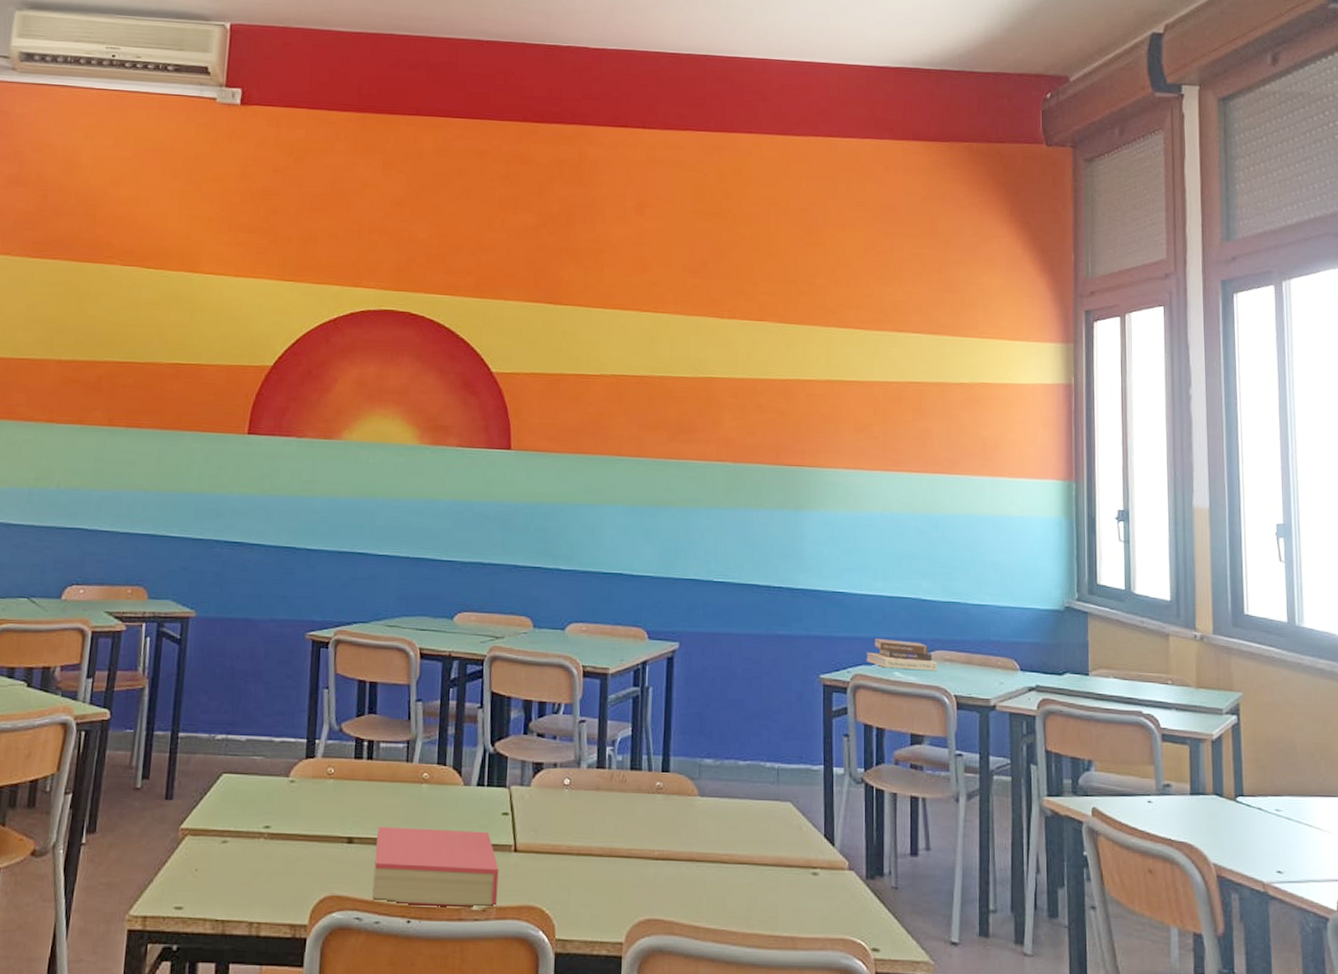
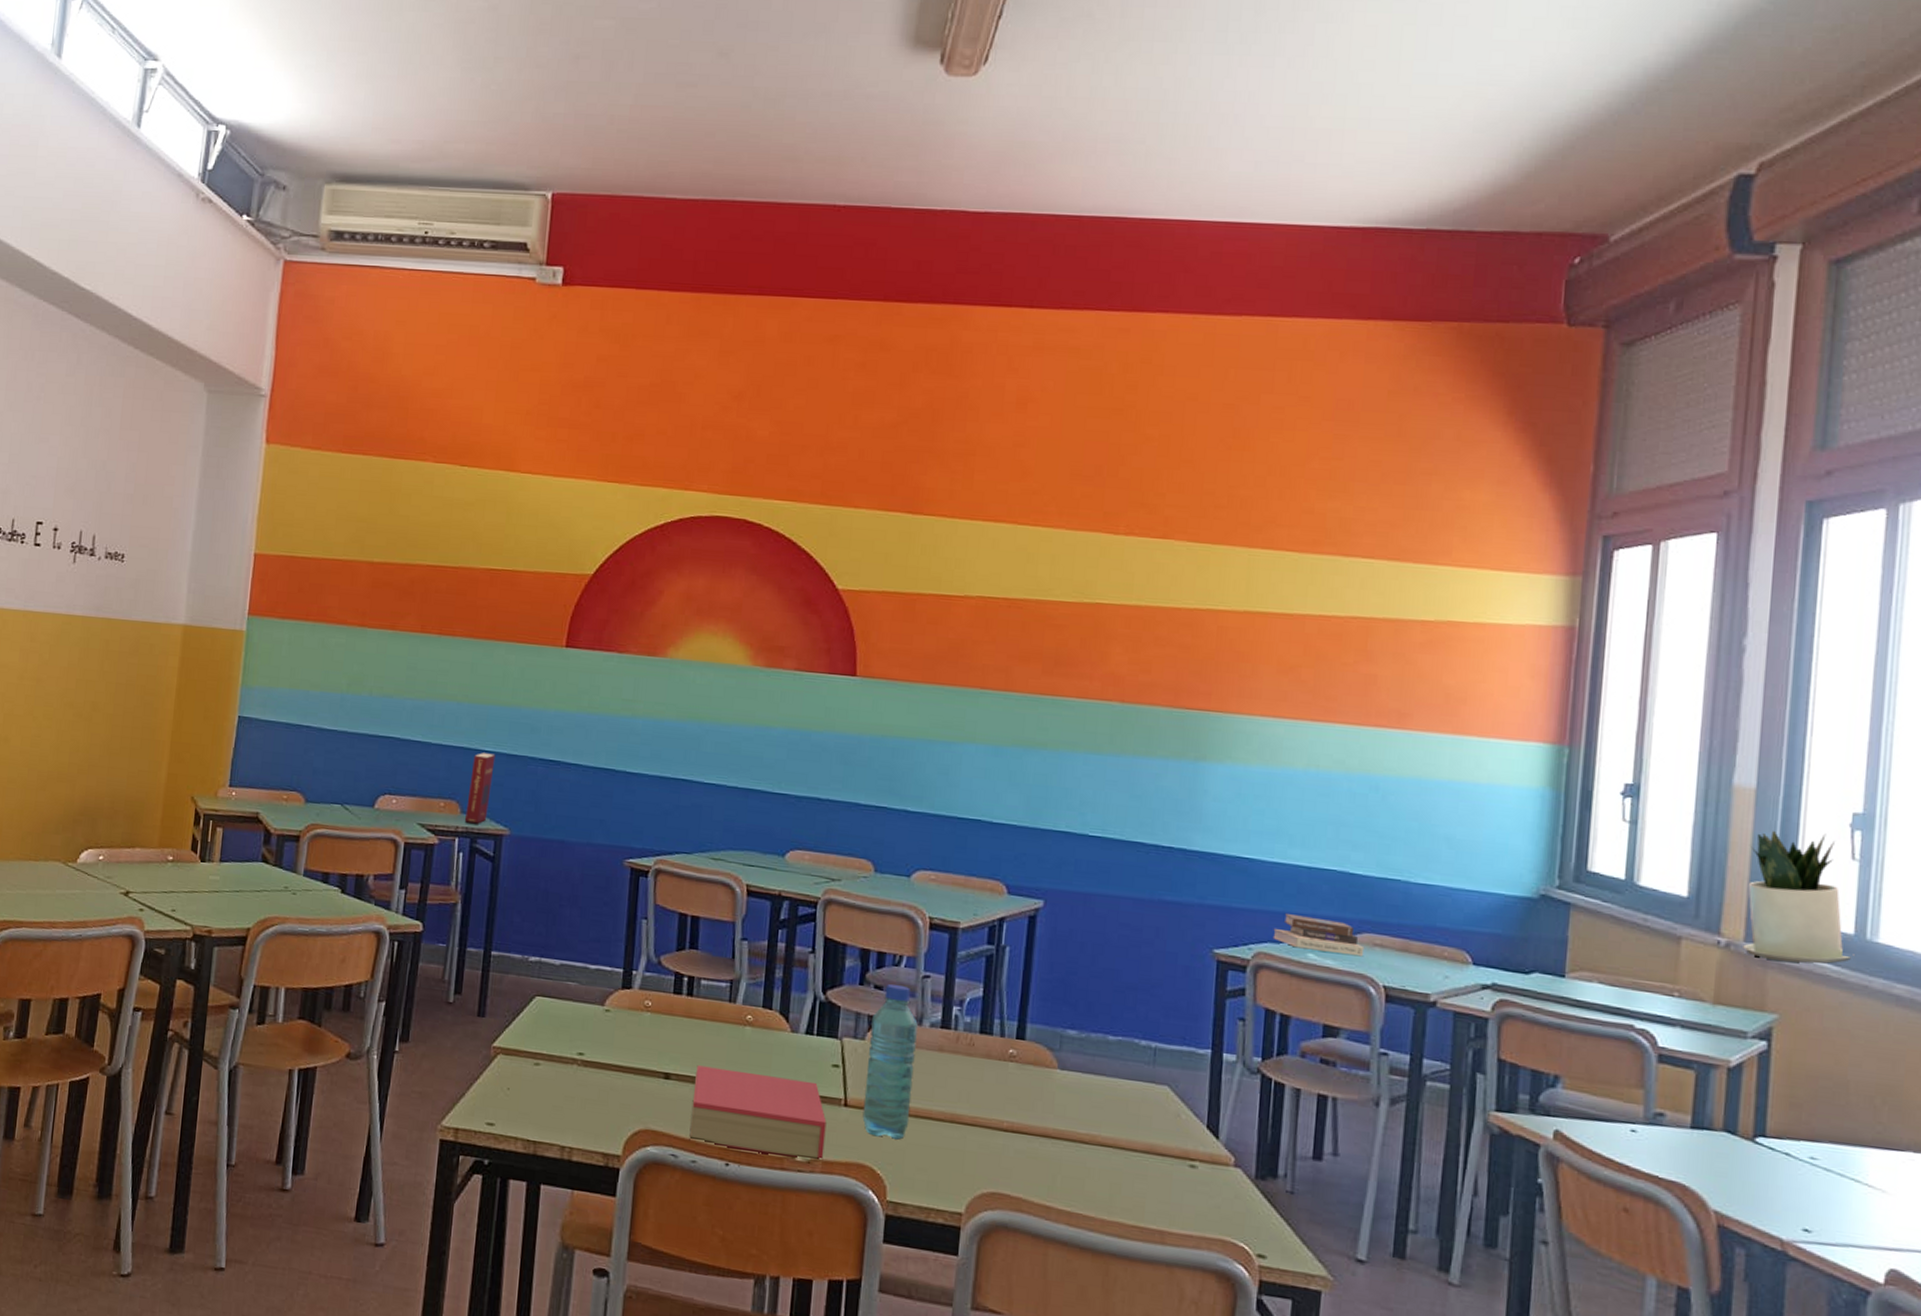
book: none [152,538,182,610] -> present [465,753,496,826]
water bottle: none [531,730,576,879] -> present [862,983,918,1140]
planter: none [1210,541,1289,649] -> present [1743,830,1855,965]

